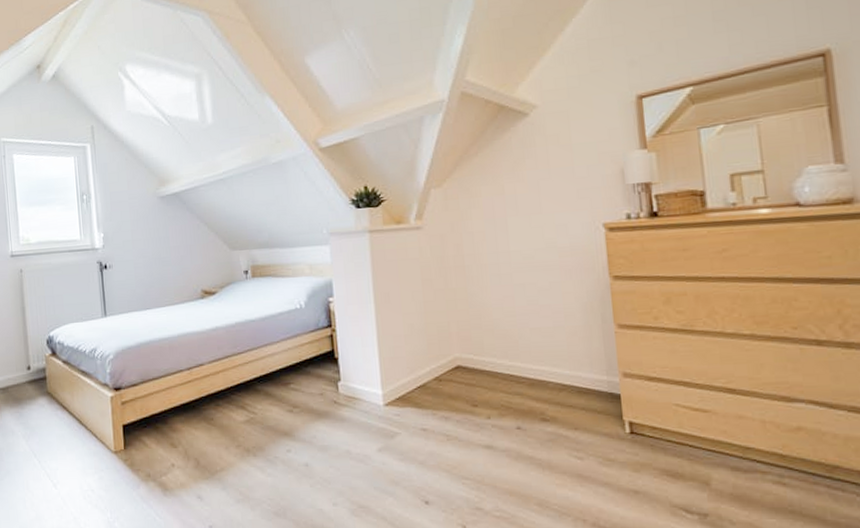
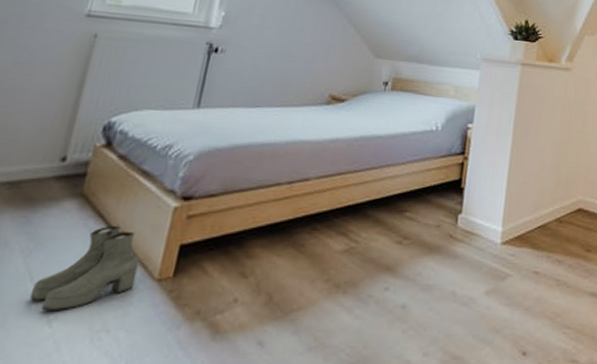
boots: none [37,413,100,478] -> present [29,225,140,311]

